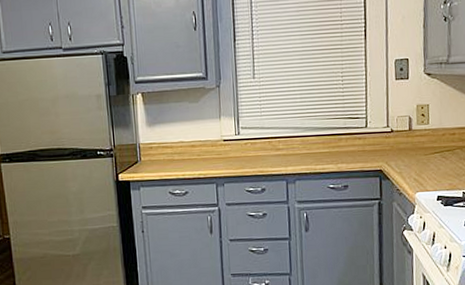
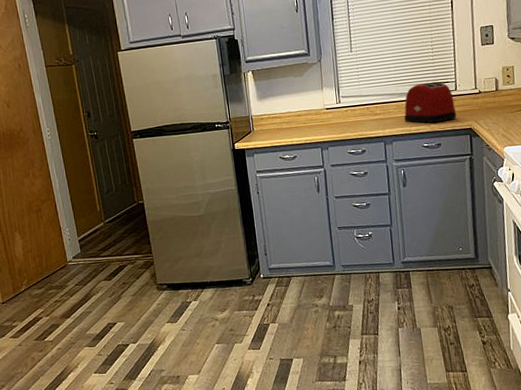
toaster: none [308,116,367,163] -> present [403,81,457,124]

